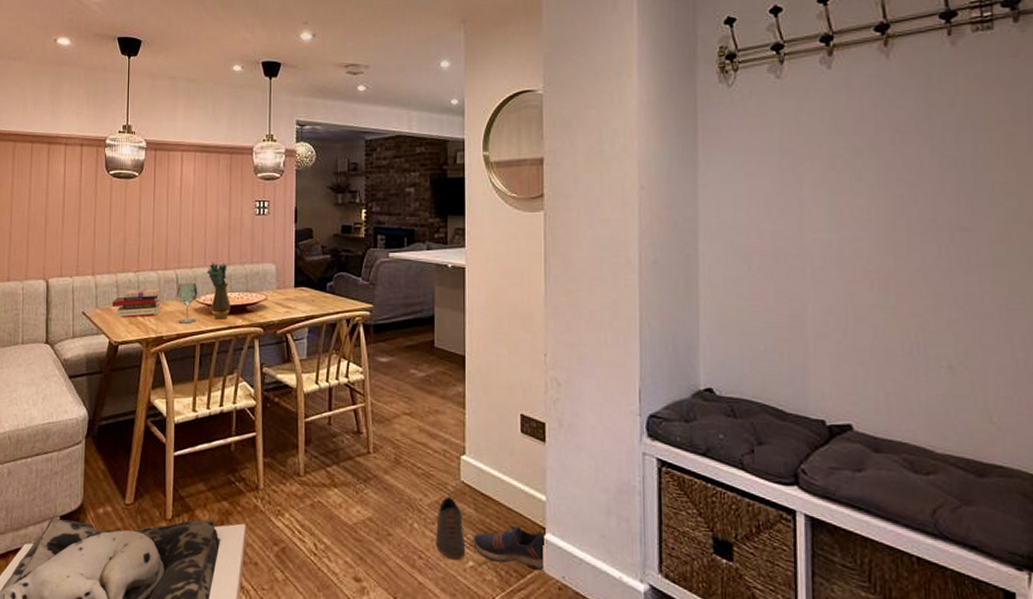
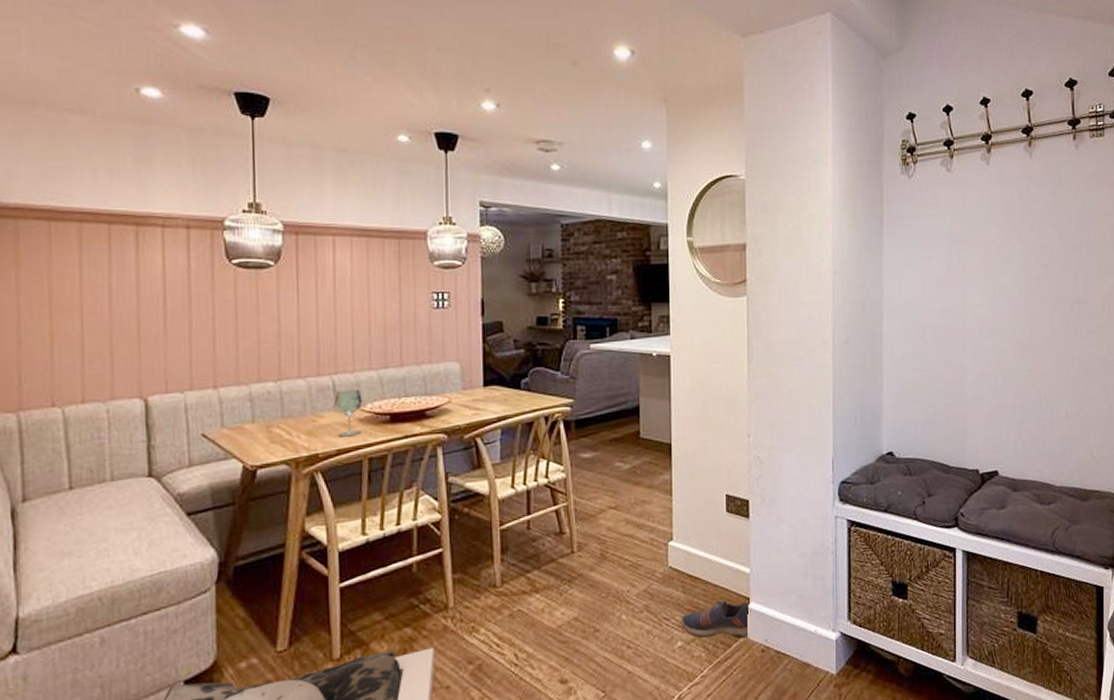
books: present [113,288,162,318] -> none [246,398,315,437]
vase: present [206,261,230,320] -> none [373,363,406,429]
shoe: present [435,495,465,561] -> none [644,582,673,644]

